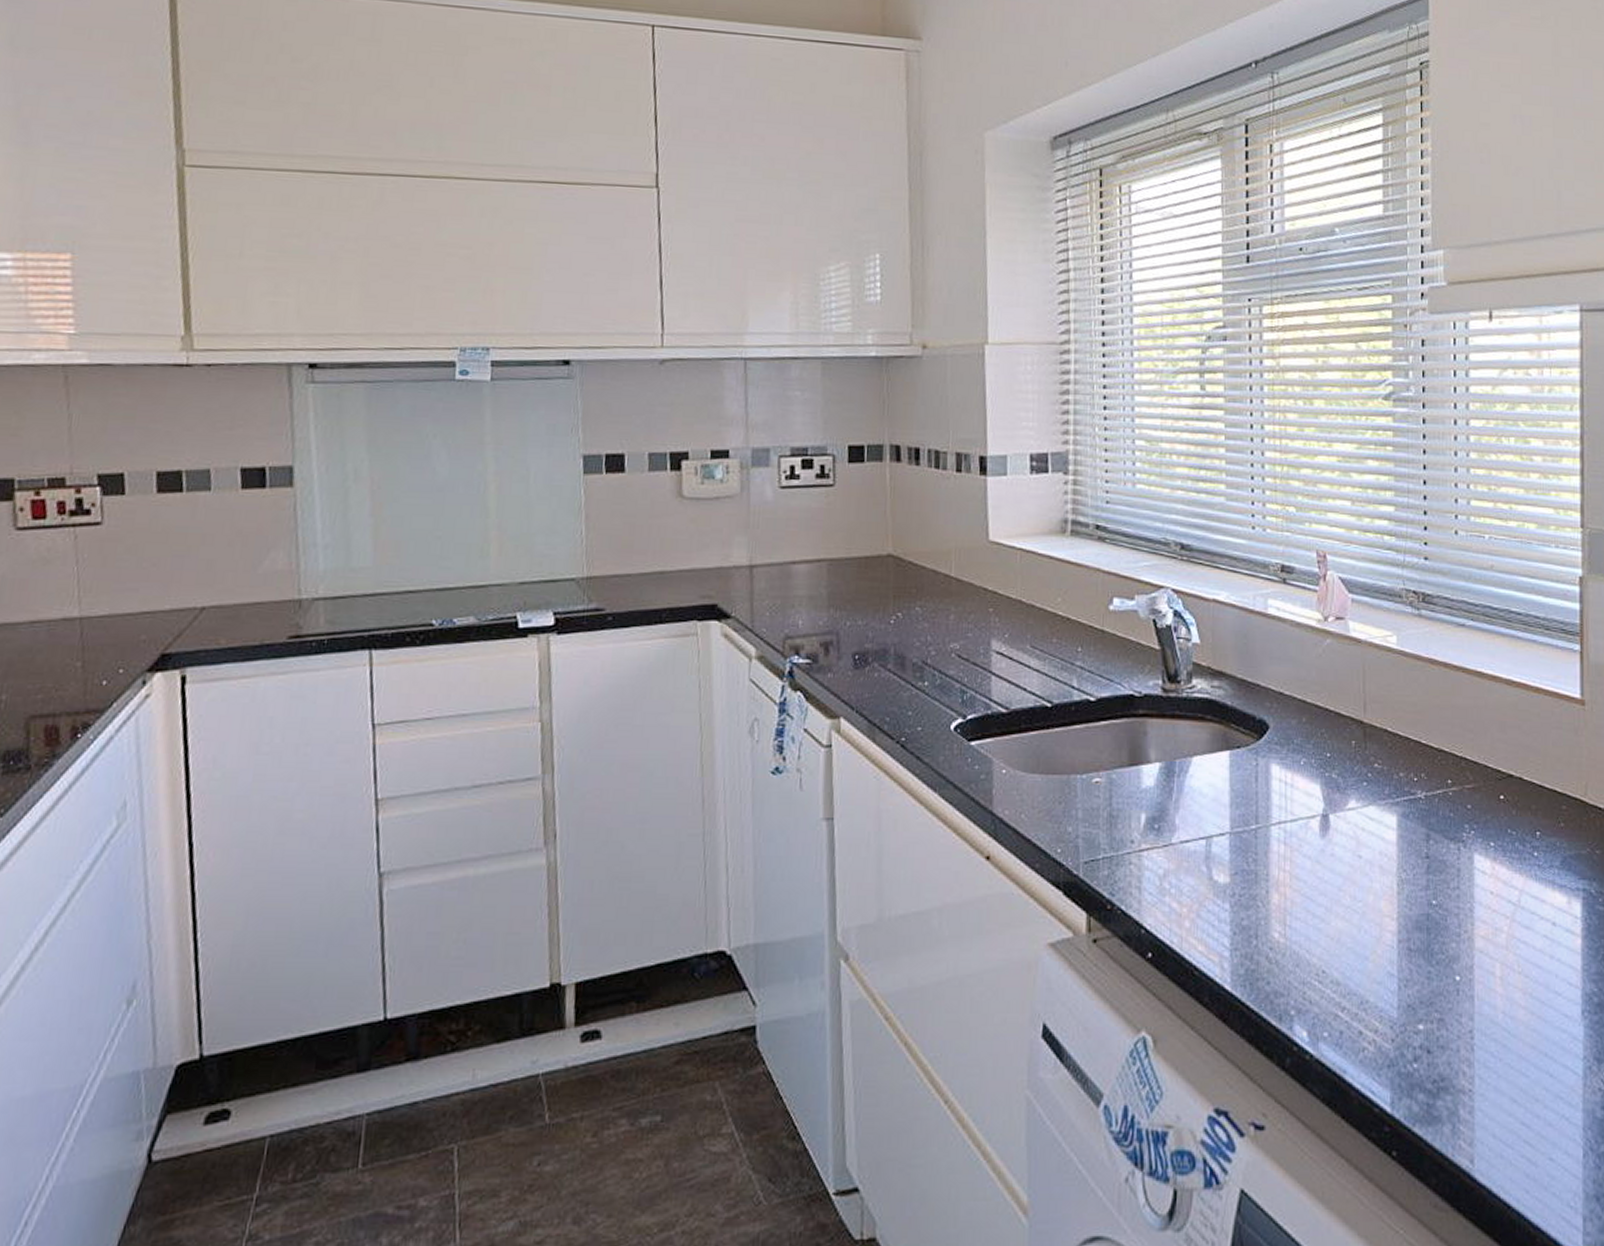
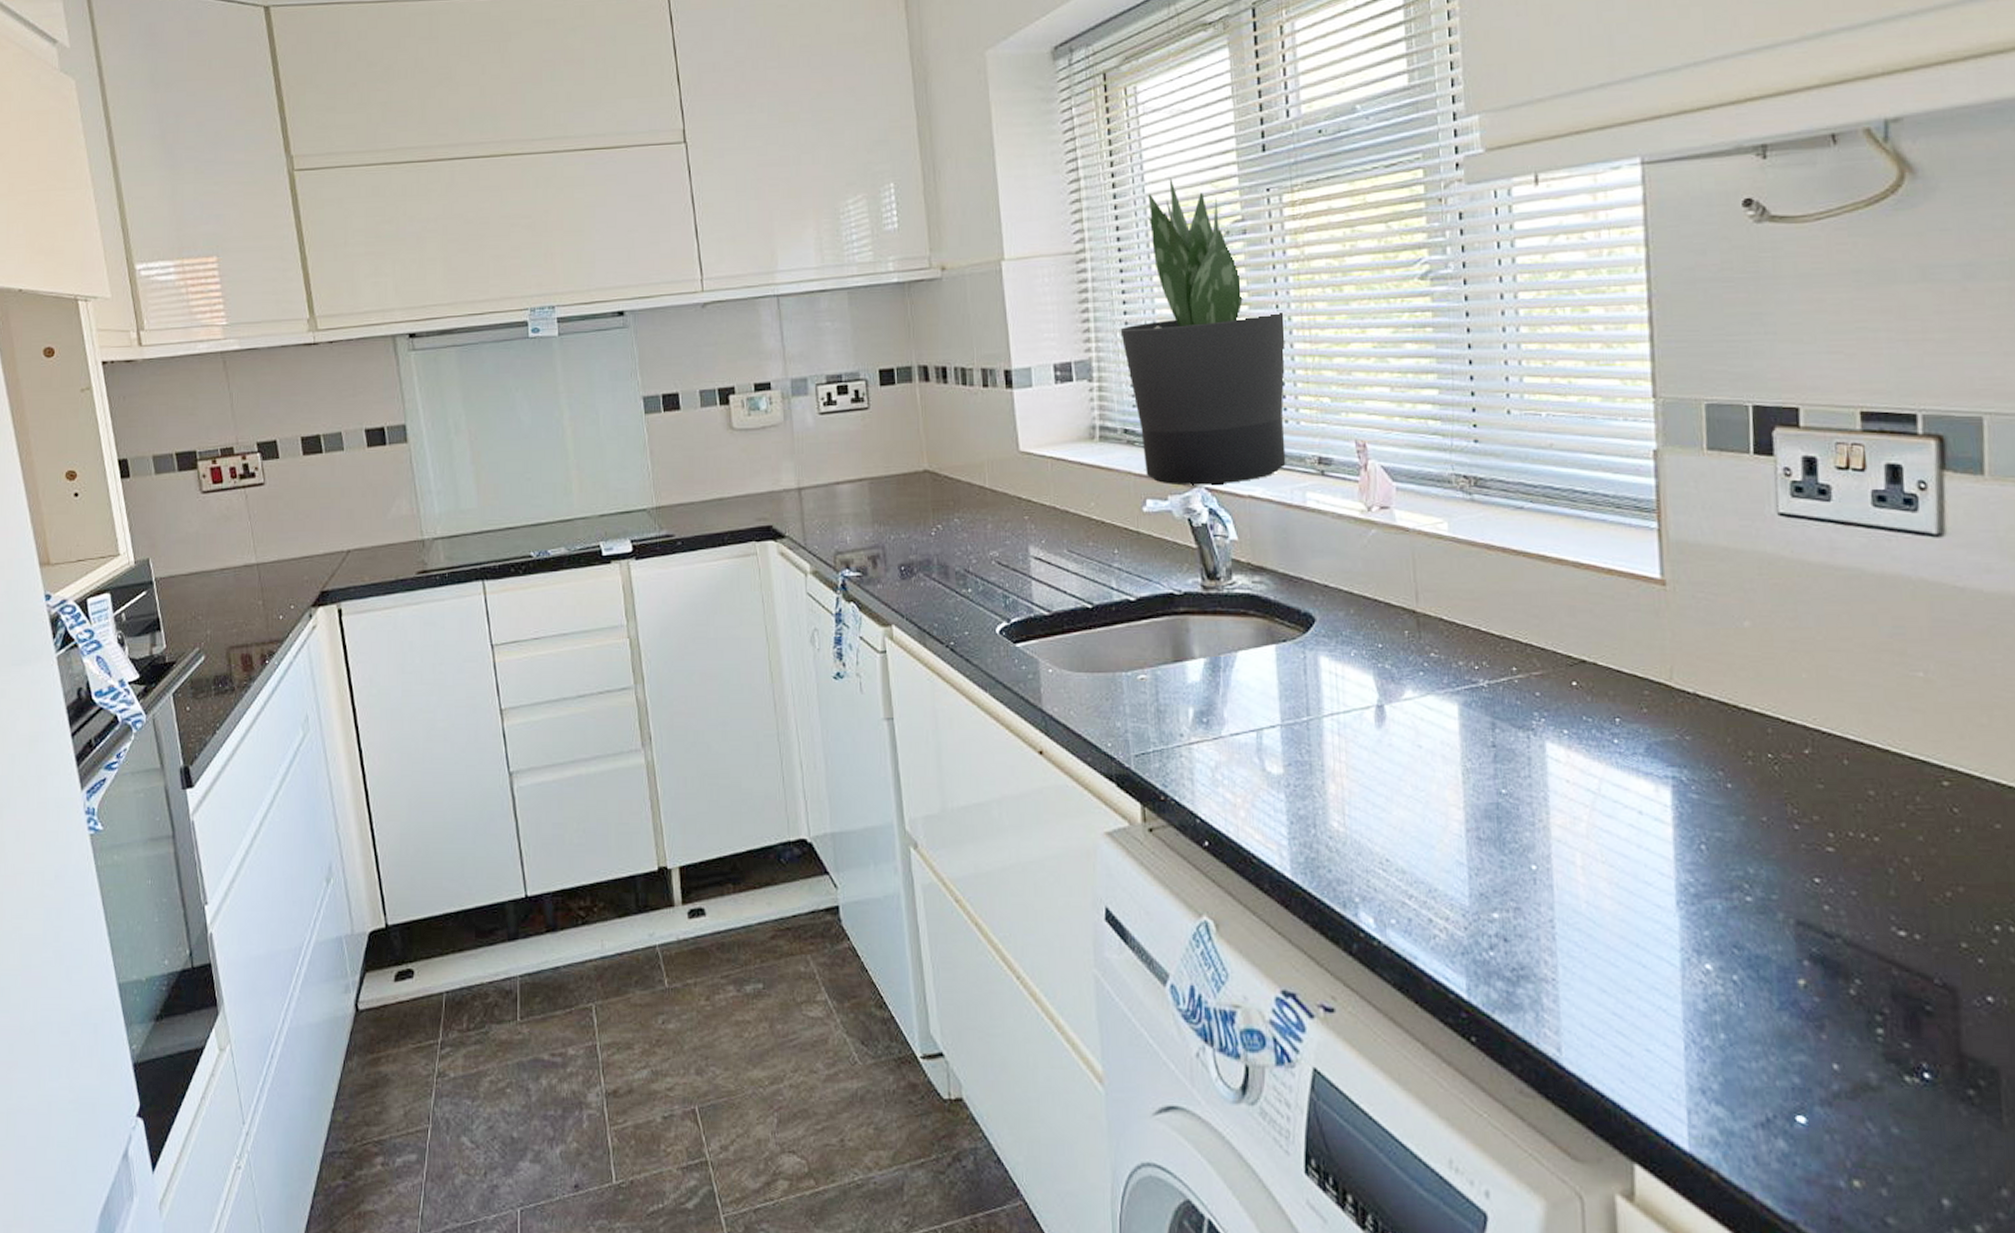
planter: none [1099,278,1259,587] -> present [1120,177,1286,486]

